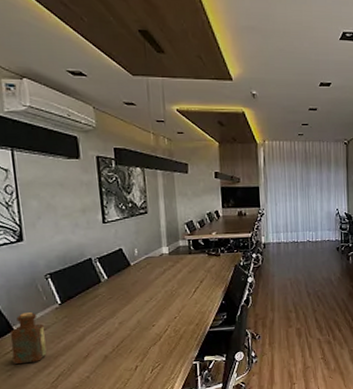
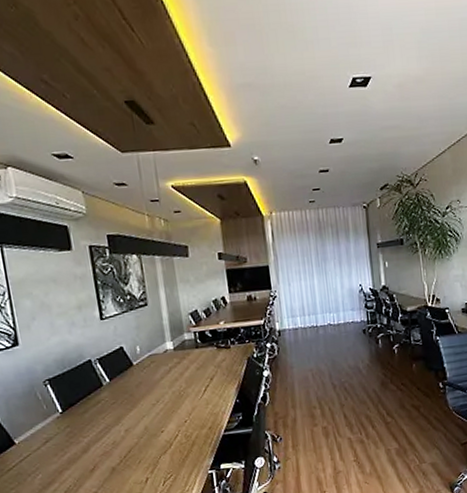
bottle: present [10,312,47,364] -> none [11,423,51,481]

